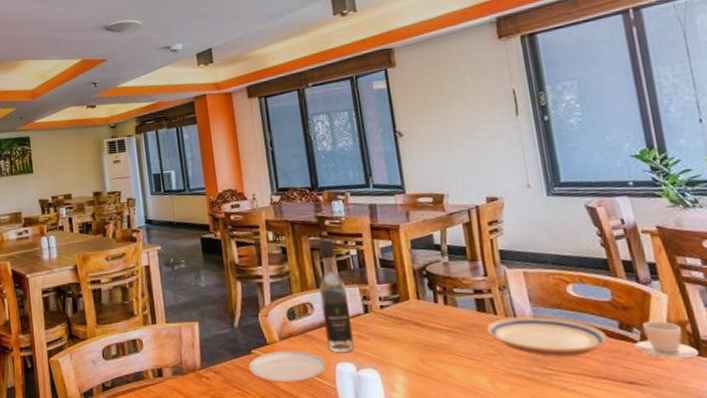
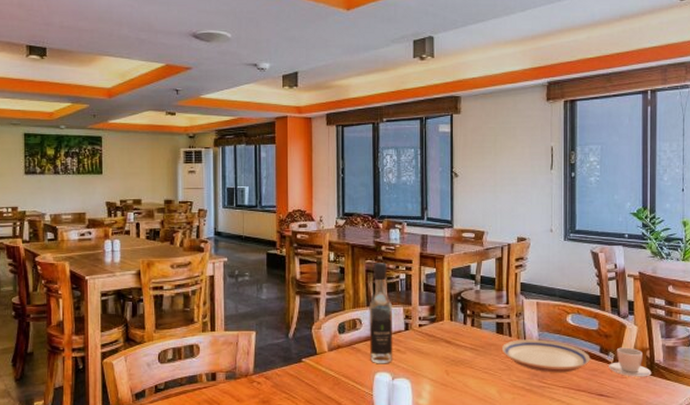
plate: present [248,350,327,383] -> none [297,360,367,389]

